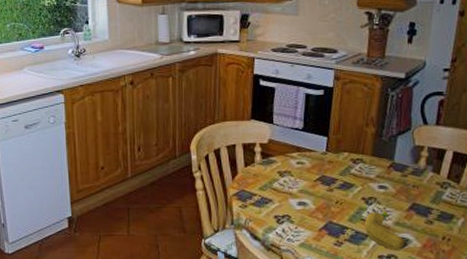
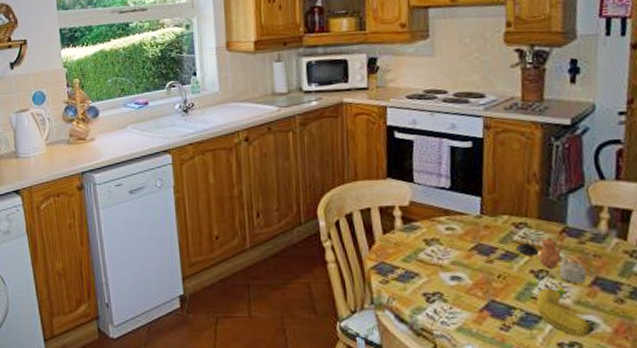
teapot: none [352,170,407,209] -> present [516,236,588,284]

